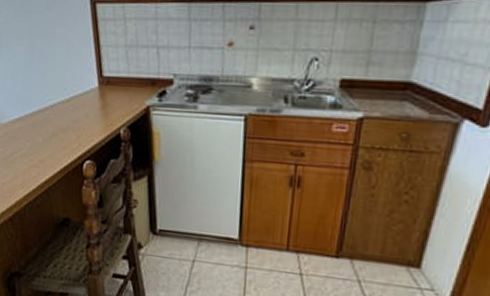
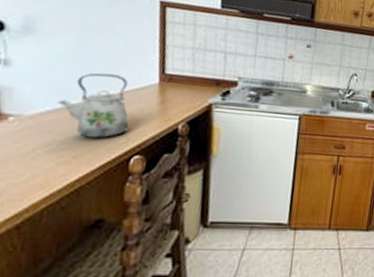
kettle: none [22,80,78,144] -> present [57,73,129,139]

